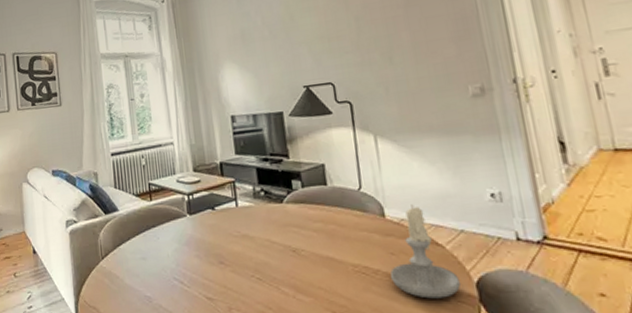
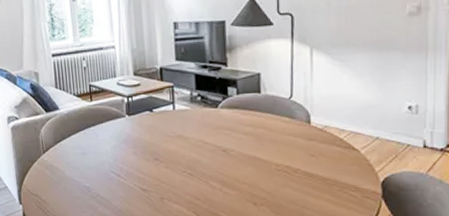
candle: present [390,204,462,299] -> none [308,113,369,194]

